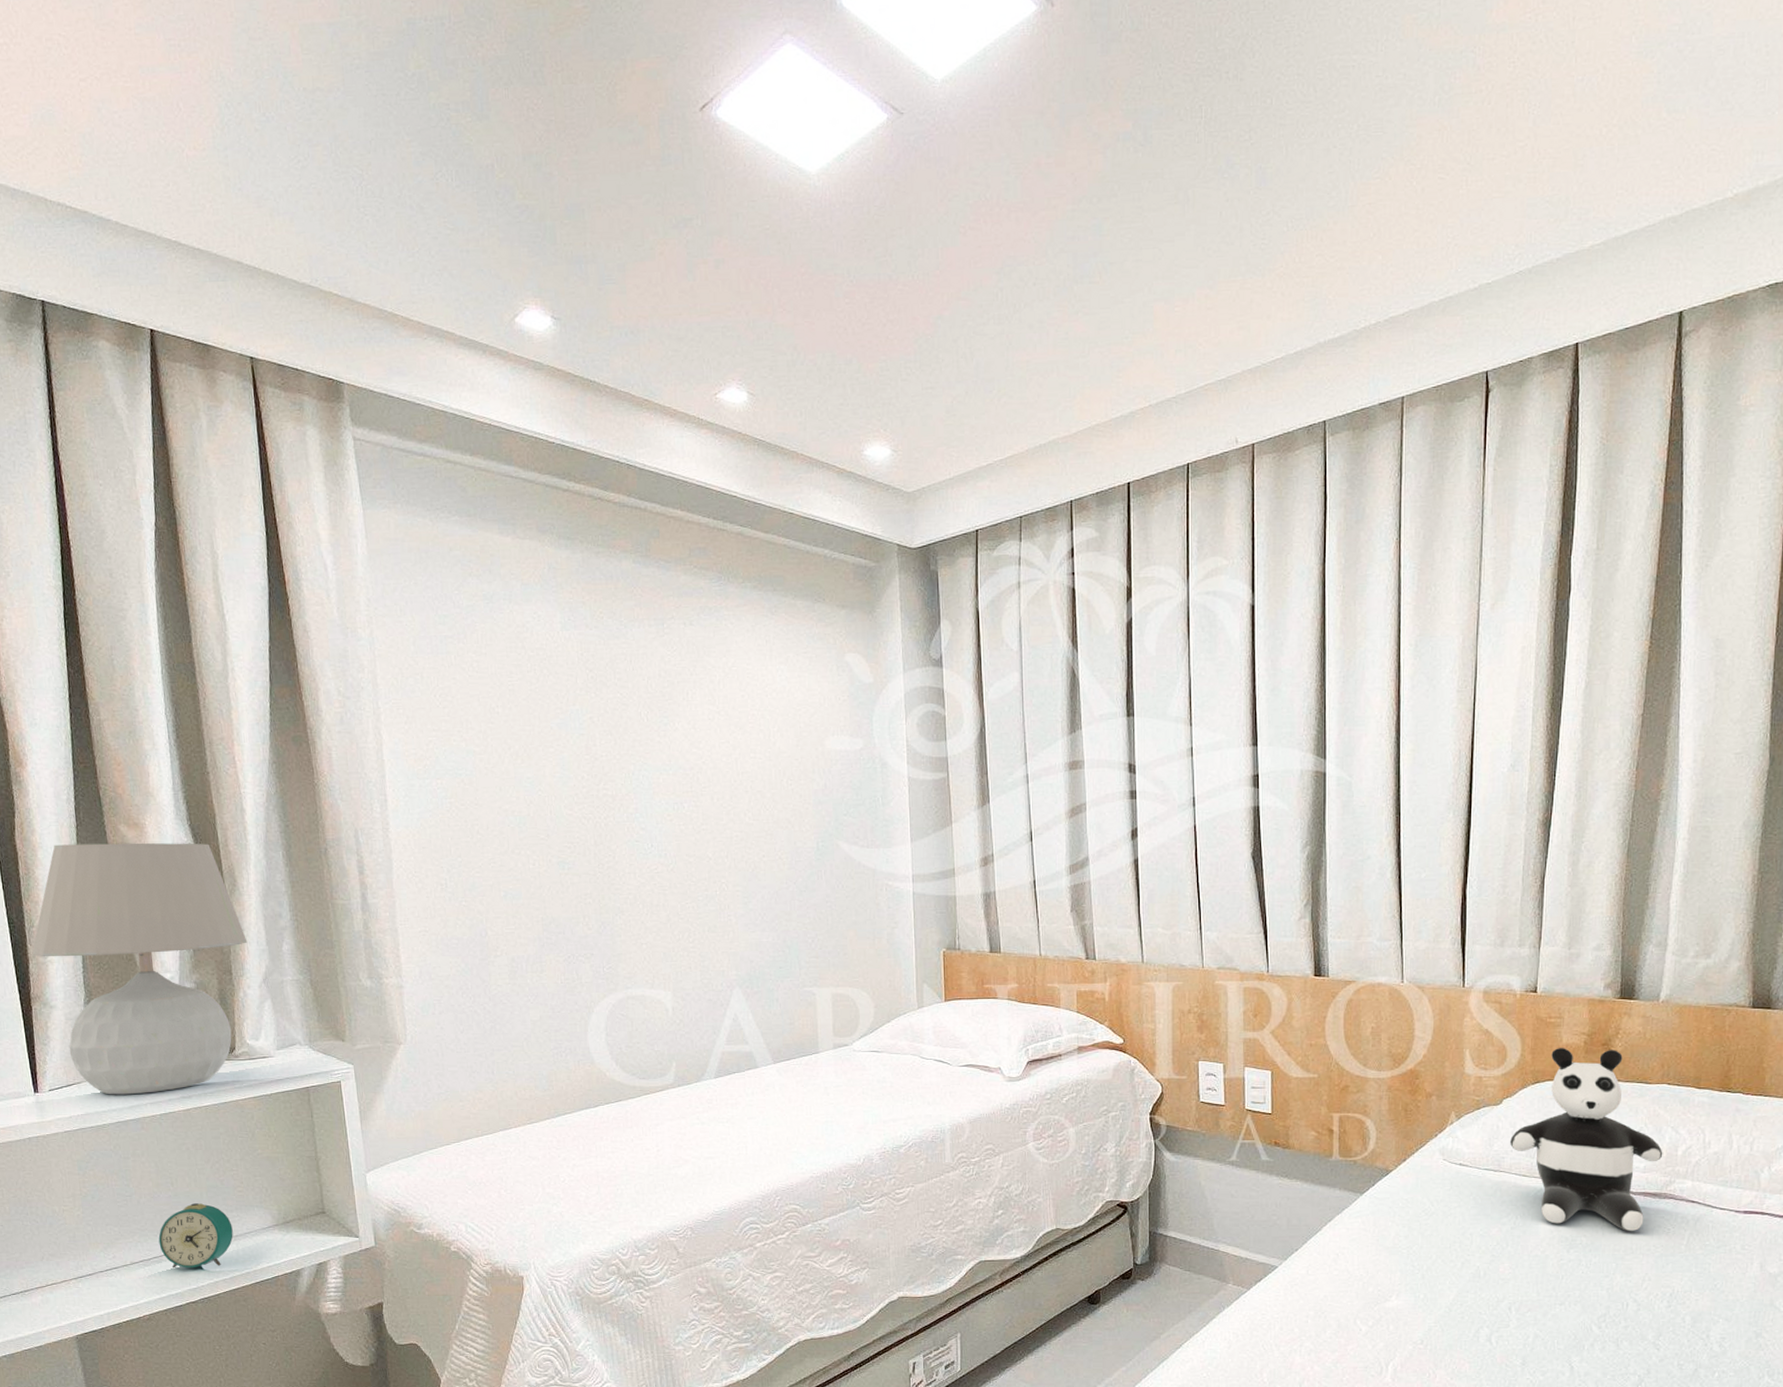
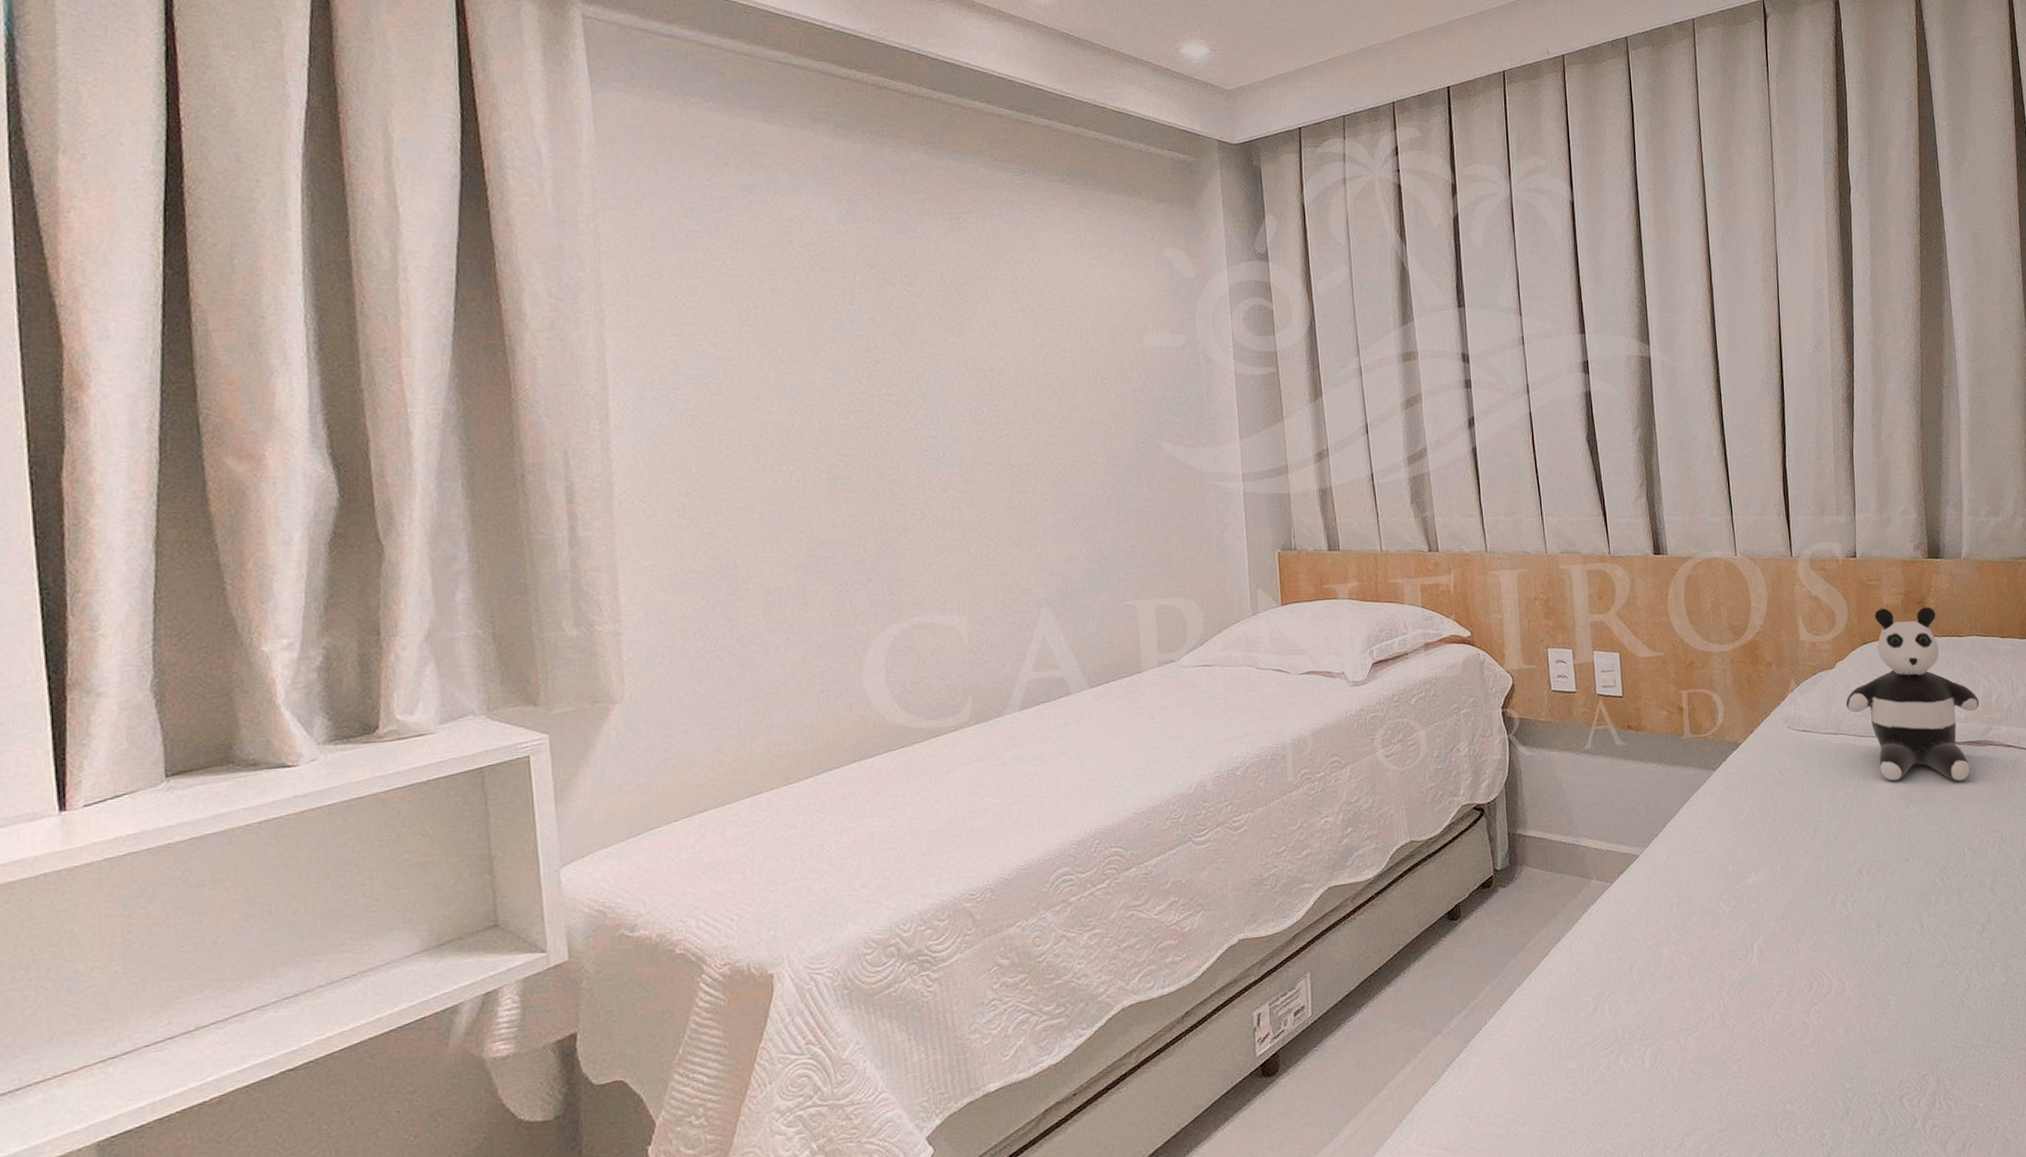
table lamp: present [31,843,248,1095] -> none [72,475,406,804]
alarm clock: present [158,1203,233,1268] -> none [243,933,360,1027]

